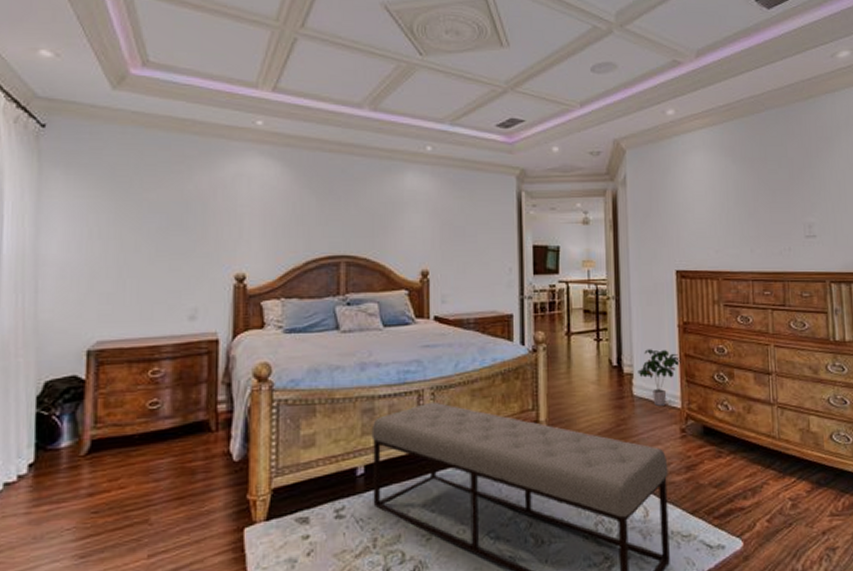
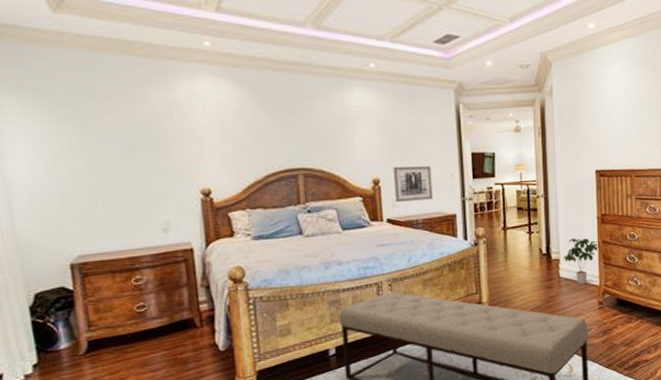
wall art: none [444,257,487,297] -> present [393,166,433,202]

